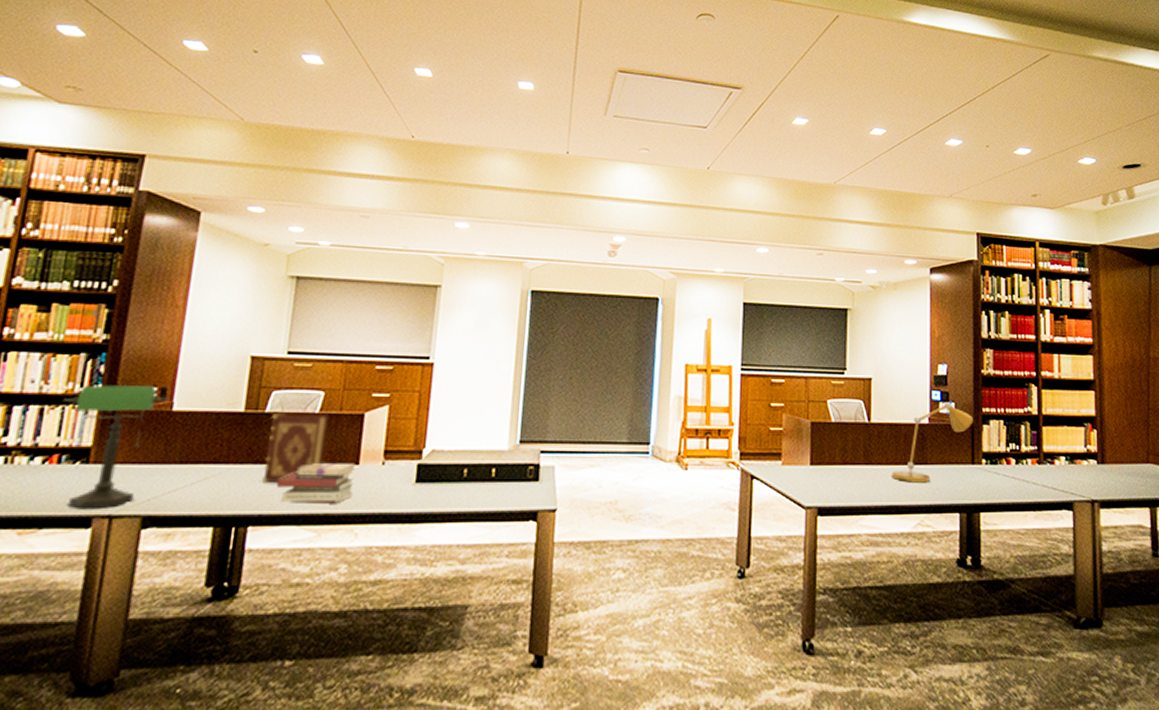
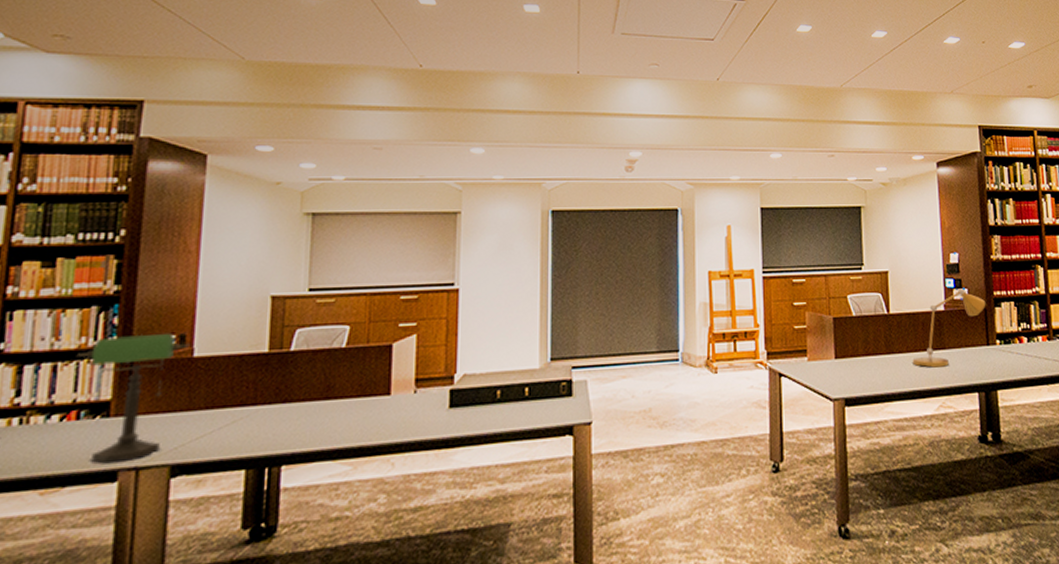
decorative book: present [262,412,329,484] -> none [293,347,357,422]
books: present [277,462,355,504] -> none [308,393,387,439]

